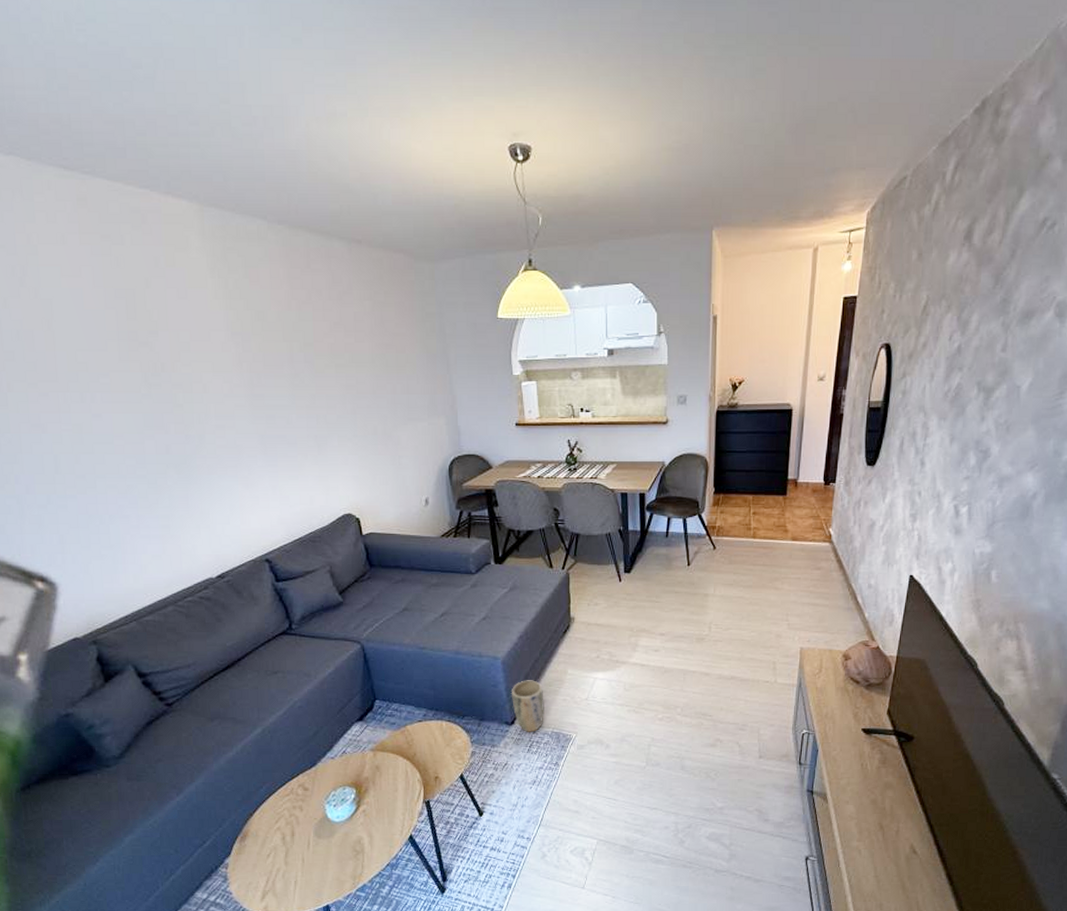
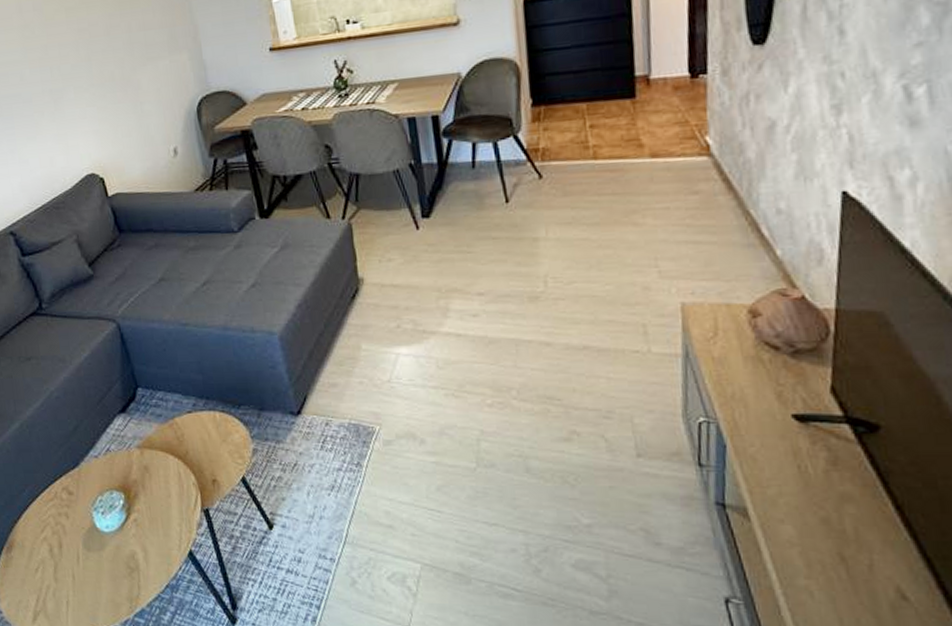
plant pot: present [511,680,544,732] -> none [293,359,337,424]

